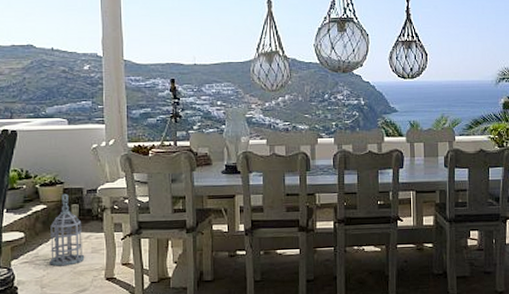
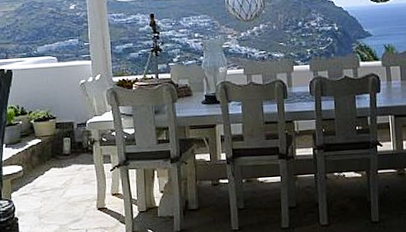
lantern: present [49,193,85,266] -> none [45,127,78,198]

